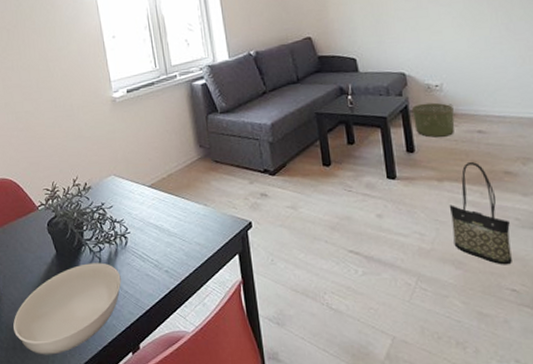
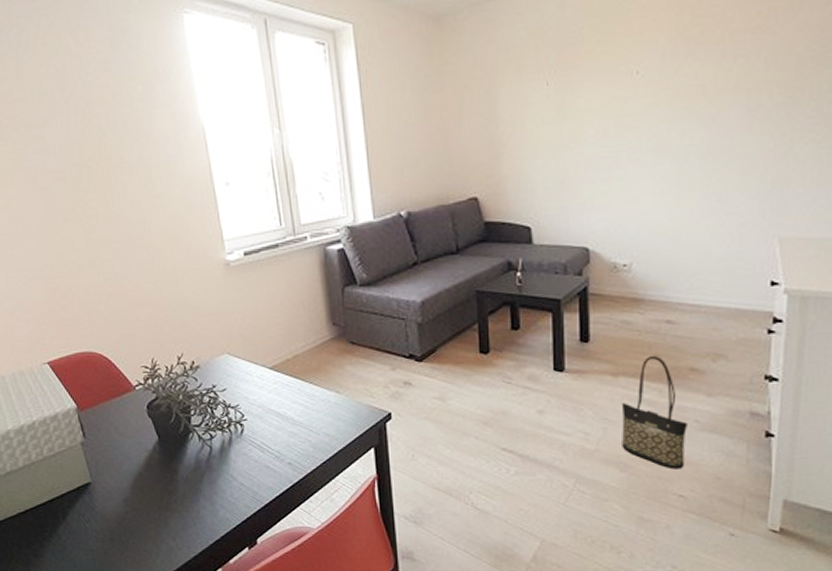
bowl: present [13,262,121,355] -> none [109,451,236,548]
basket: present [411,102,455,137] -> none [591,285,641,326]

